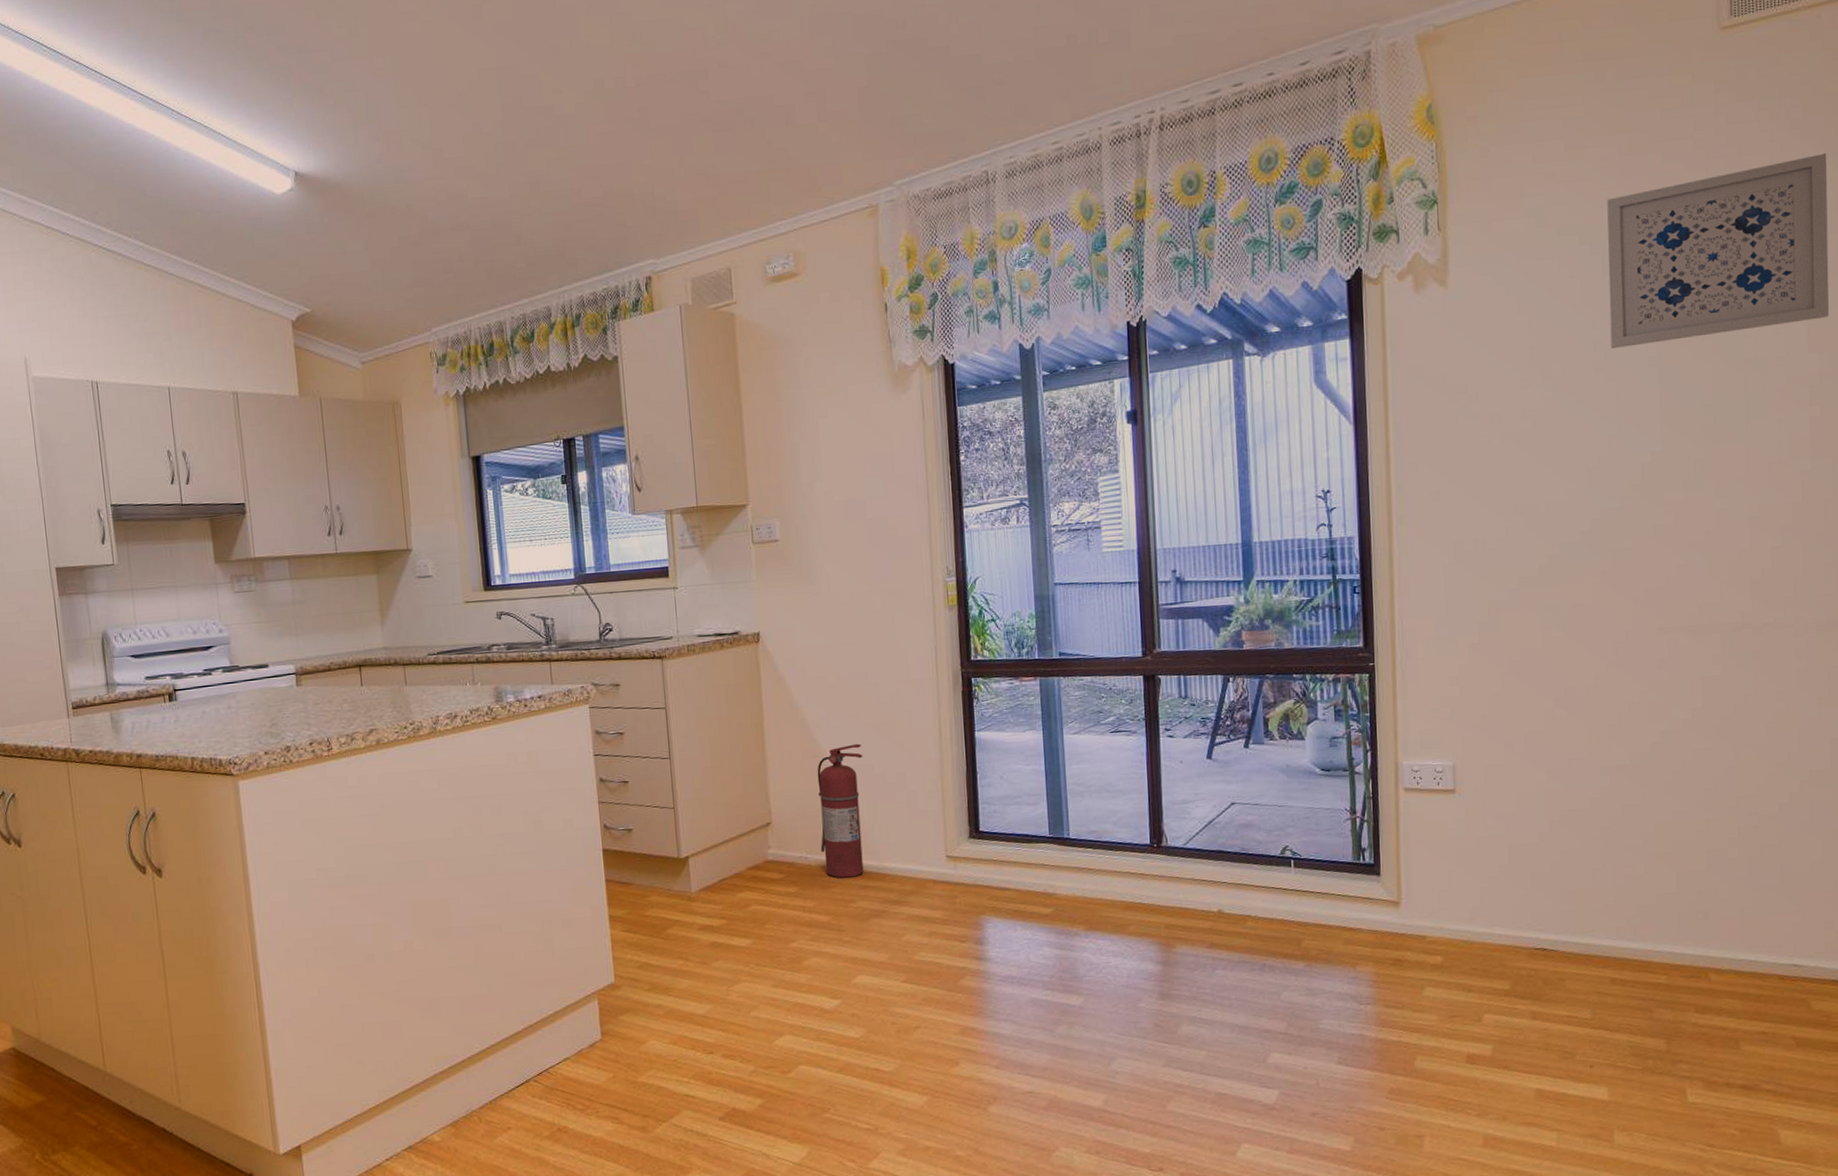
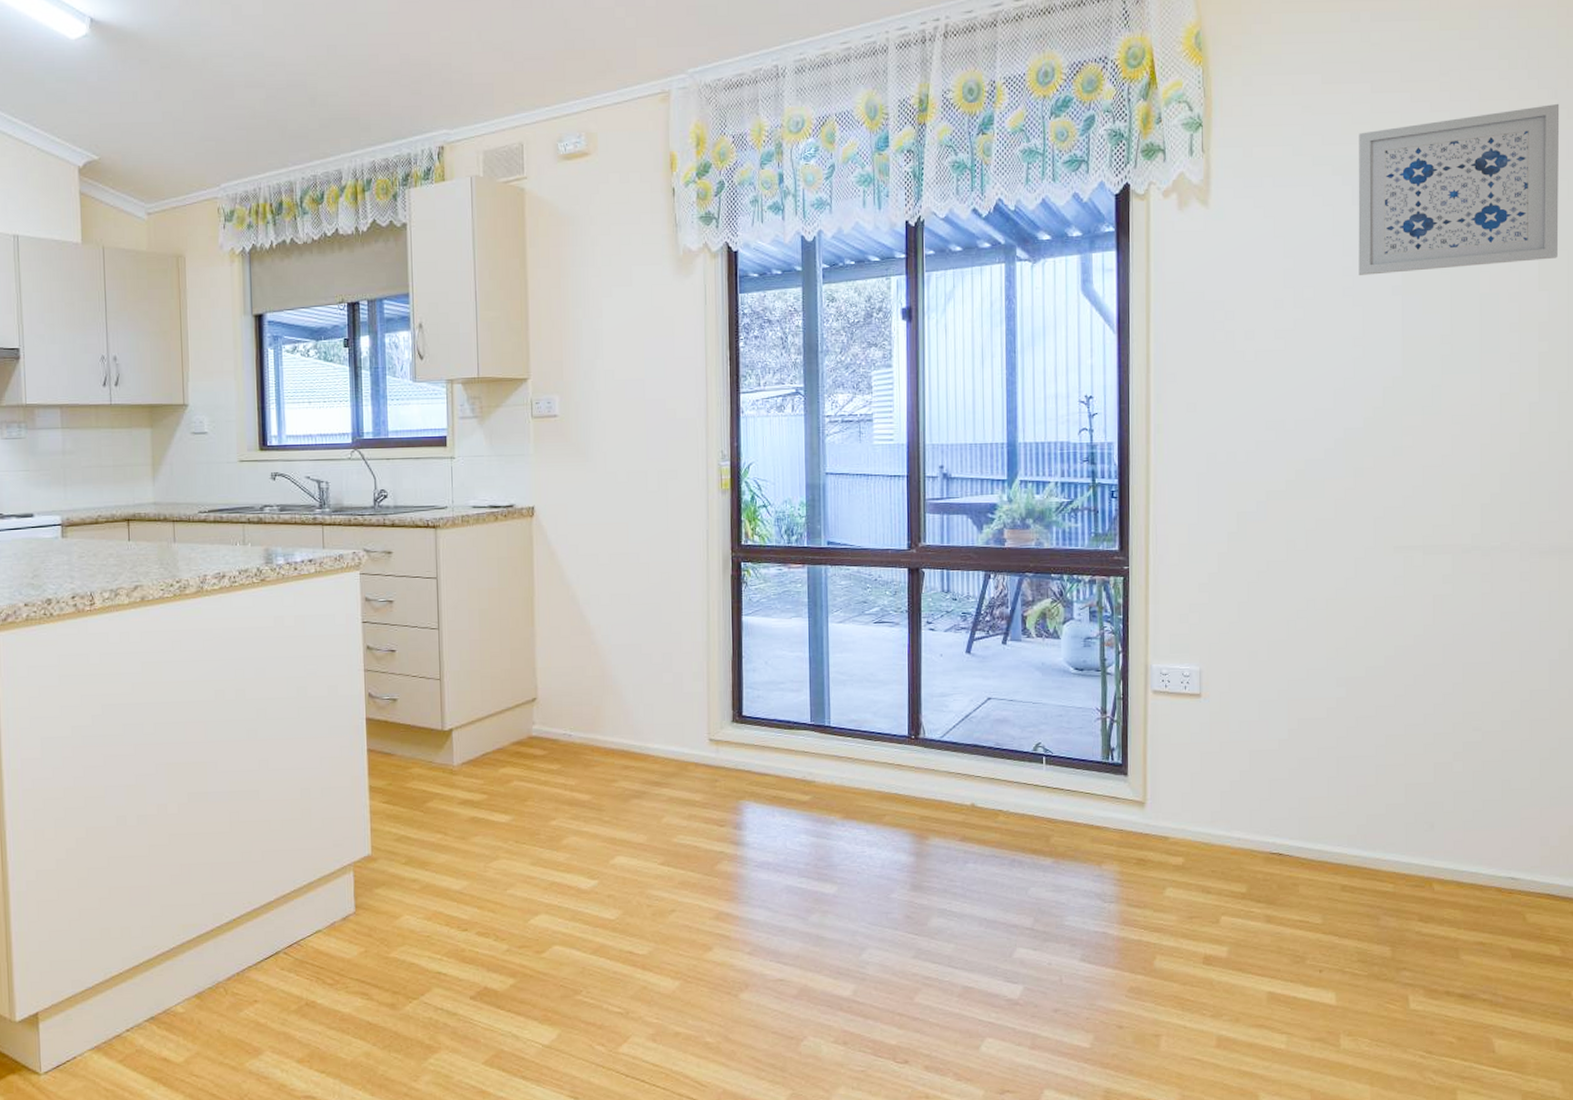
fire extinguisher: present [817,743,864,878] -> none [584,622,631,757]

